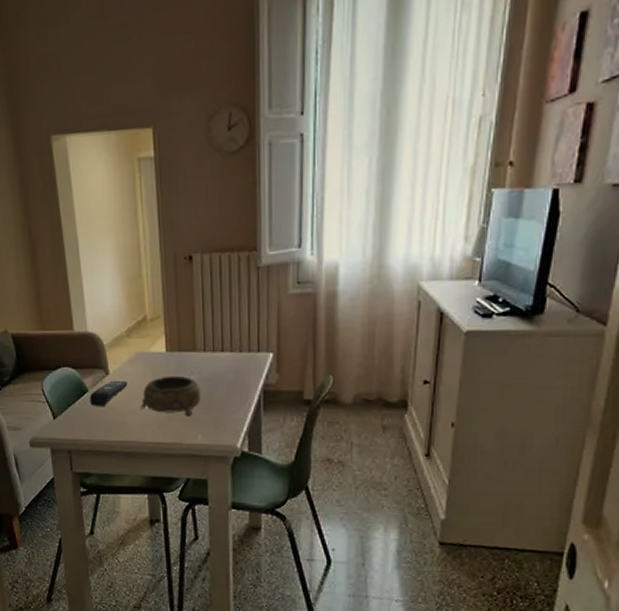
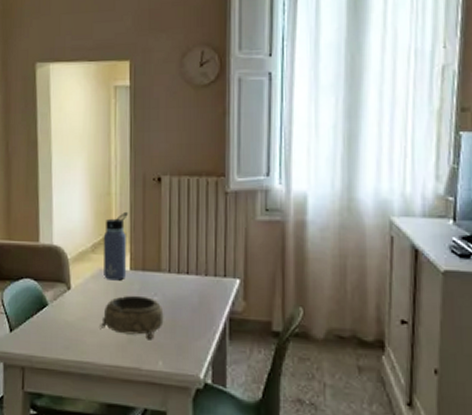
remote control: present [90,380,128,406] -> none [49,295,89,322]
water bottle: none [137,293,163,363] -> present [103,211,128,281]

